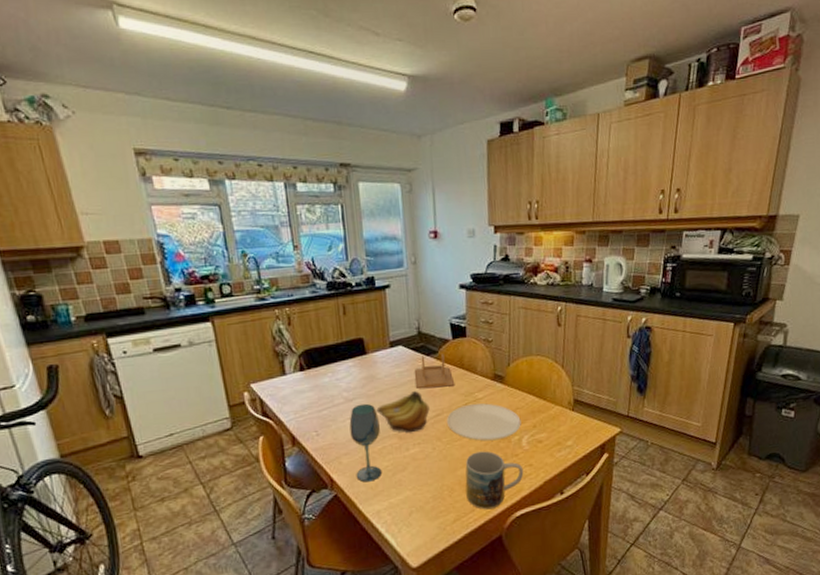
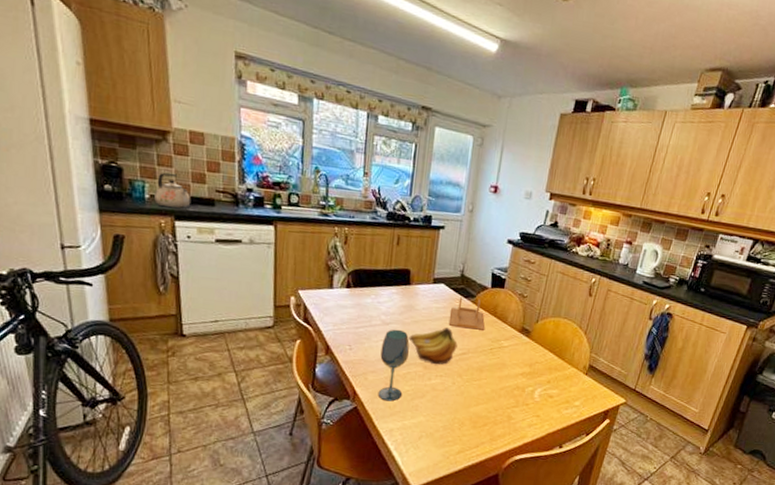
kettle: none [80,289,120,327] -> present [154,173,192,209]
plate: present [446,403,521,442] -> none [470,349,538,388]
mug: present [465,451,524,510] -> none [474,394,531,449]

